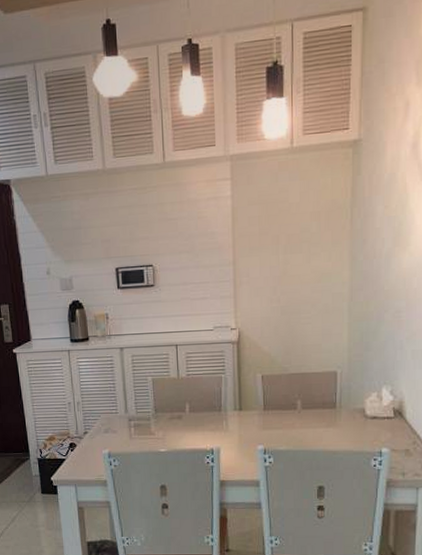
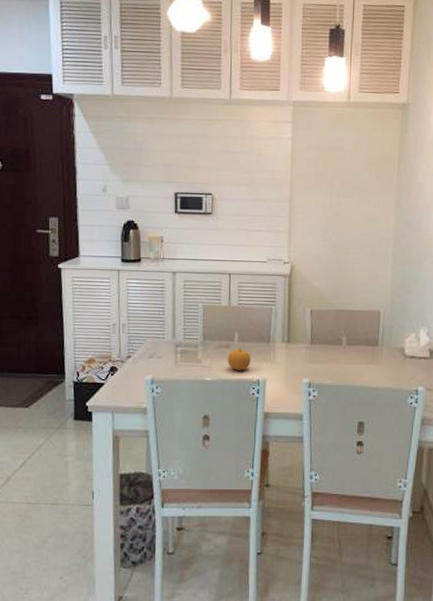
fruit: none [179,417,203,440] -> present [227,346,251,370]

